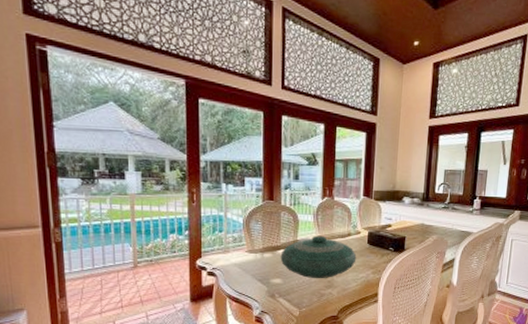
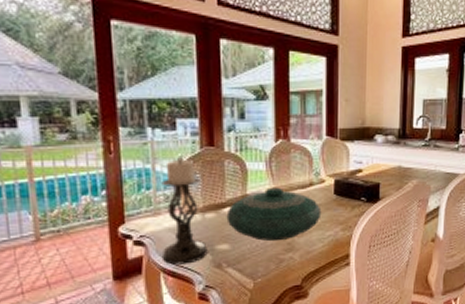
candle holder: none [228,208,264,293] -> present [161,157,208,265]

